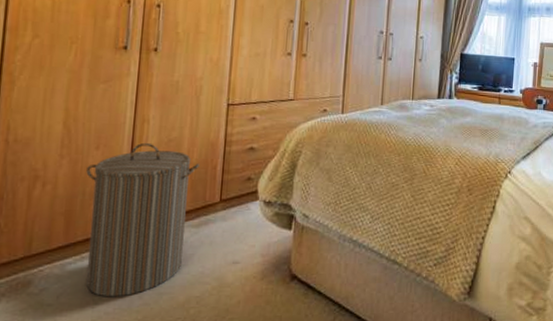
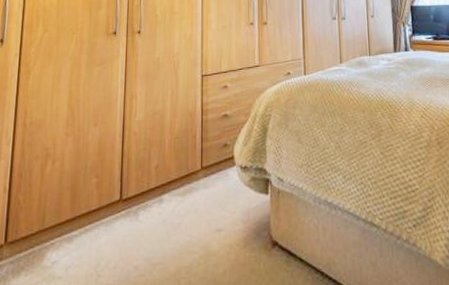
laundry hamper: present [86,142,199,297] -> none [87,117,181,269]

